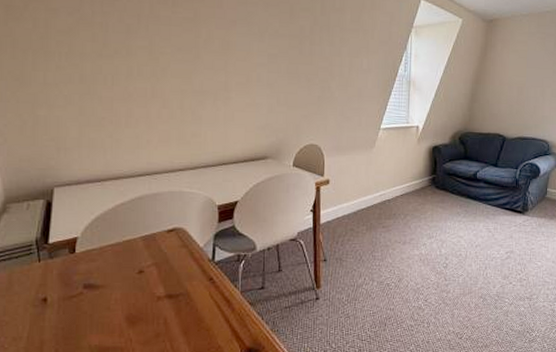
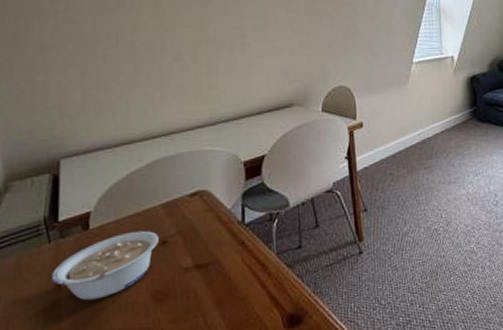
legume: none [38,259,136,317] -> present [51,230,159,301]

